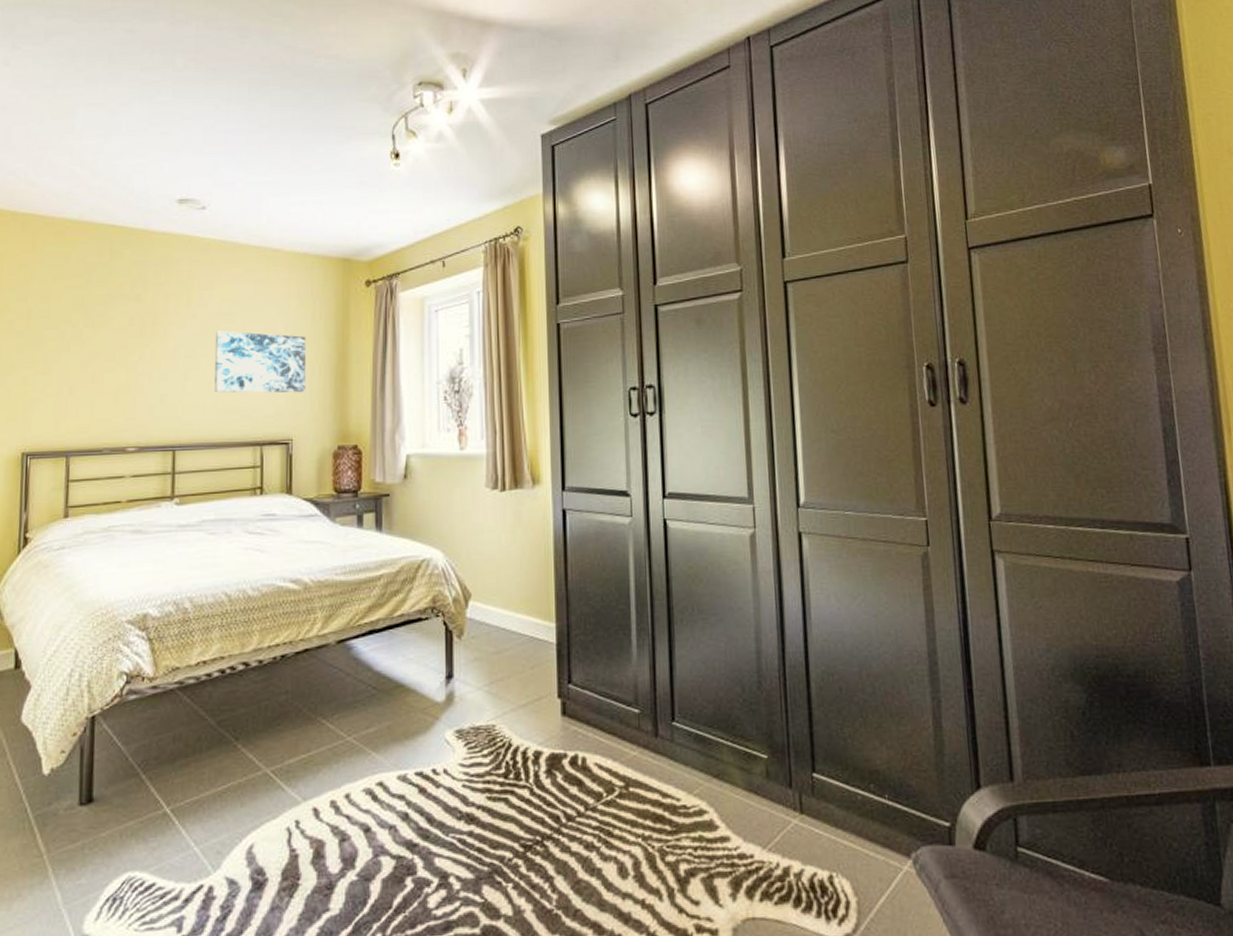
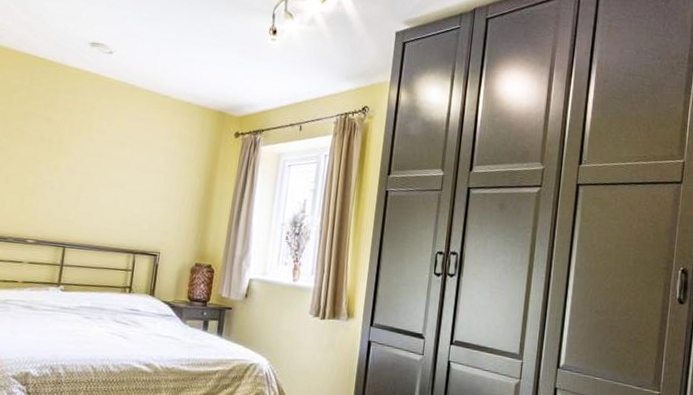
wall art: present [214,331,306,393] -> none [102,156,181,217]

